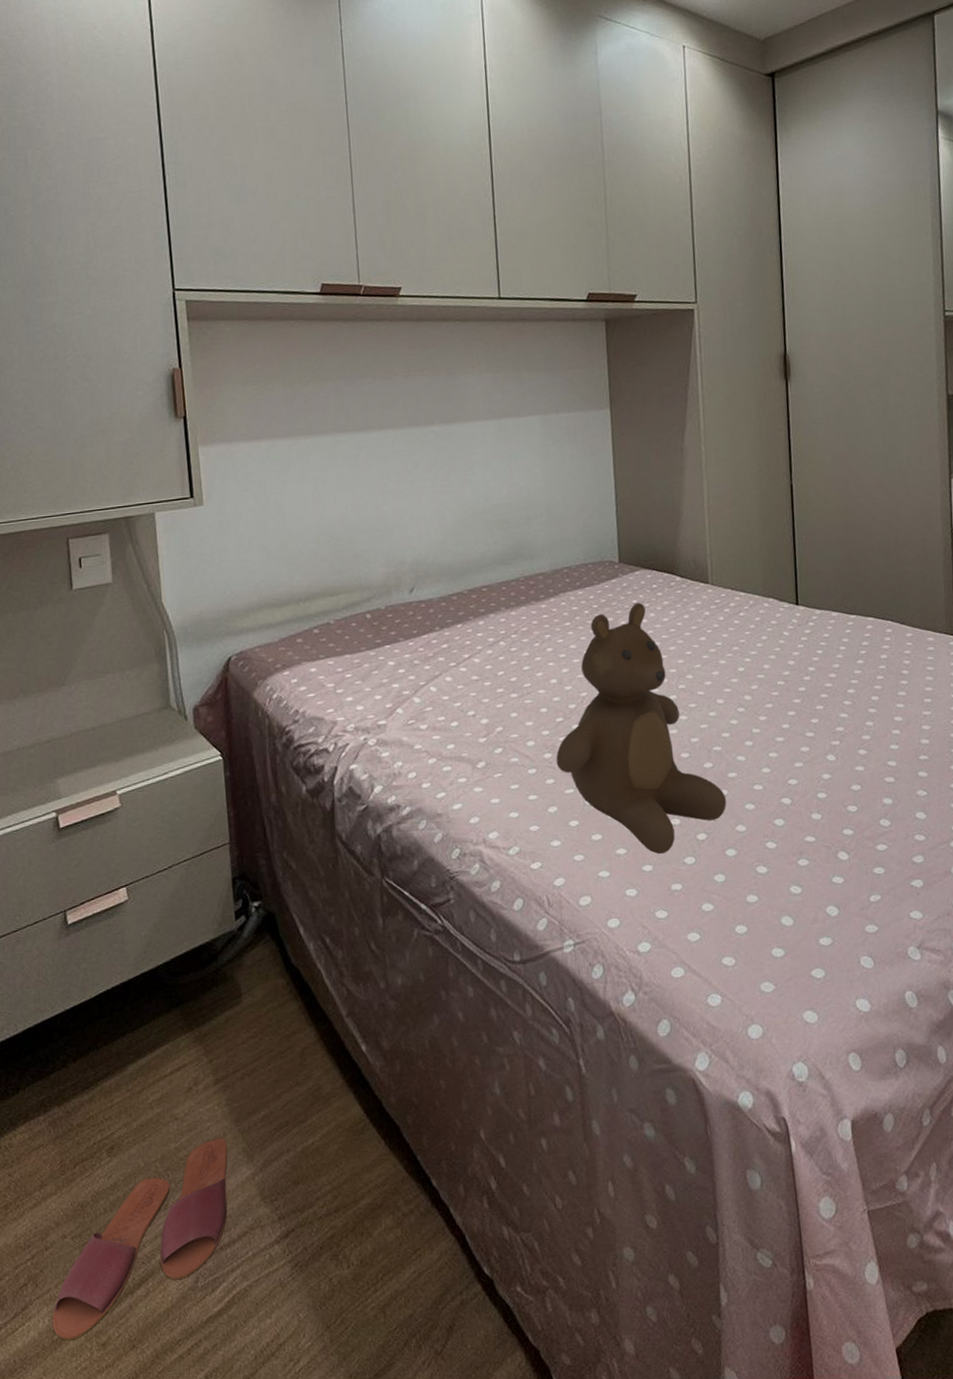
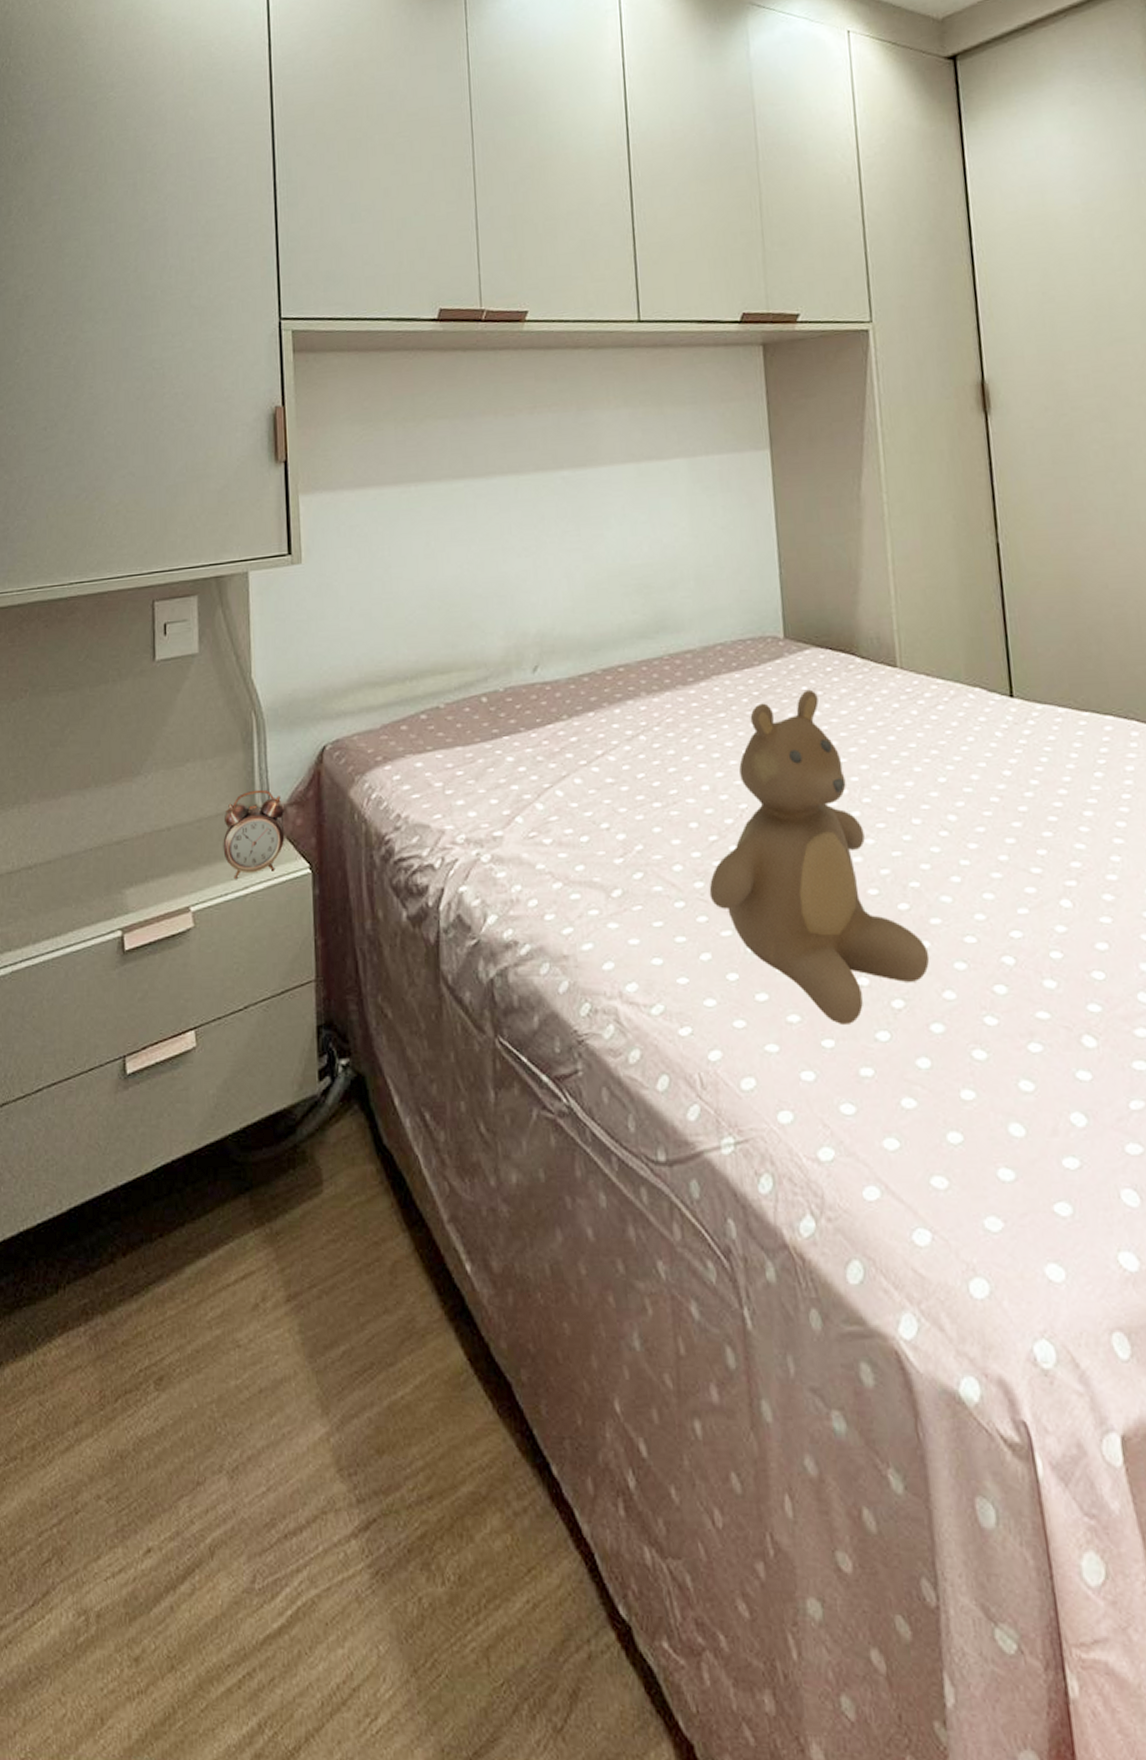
slippers: present [52,1138,228,1341] -> none [77,1378,298,1648]
alarm clock: none [142,694,198,767] -> present [223,789,285,879]

